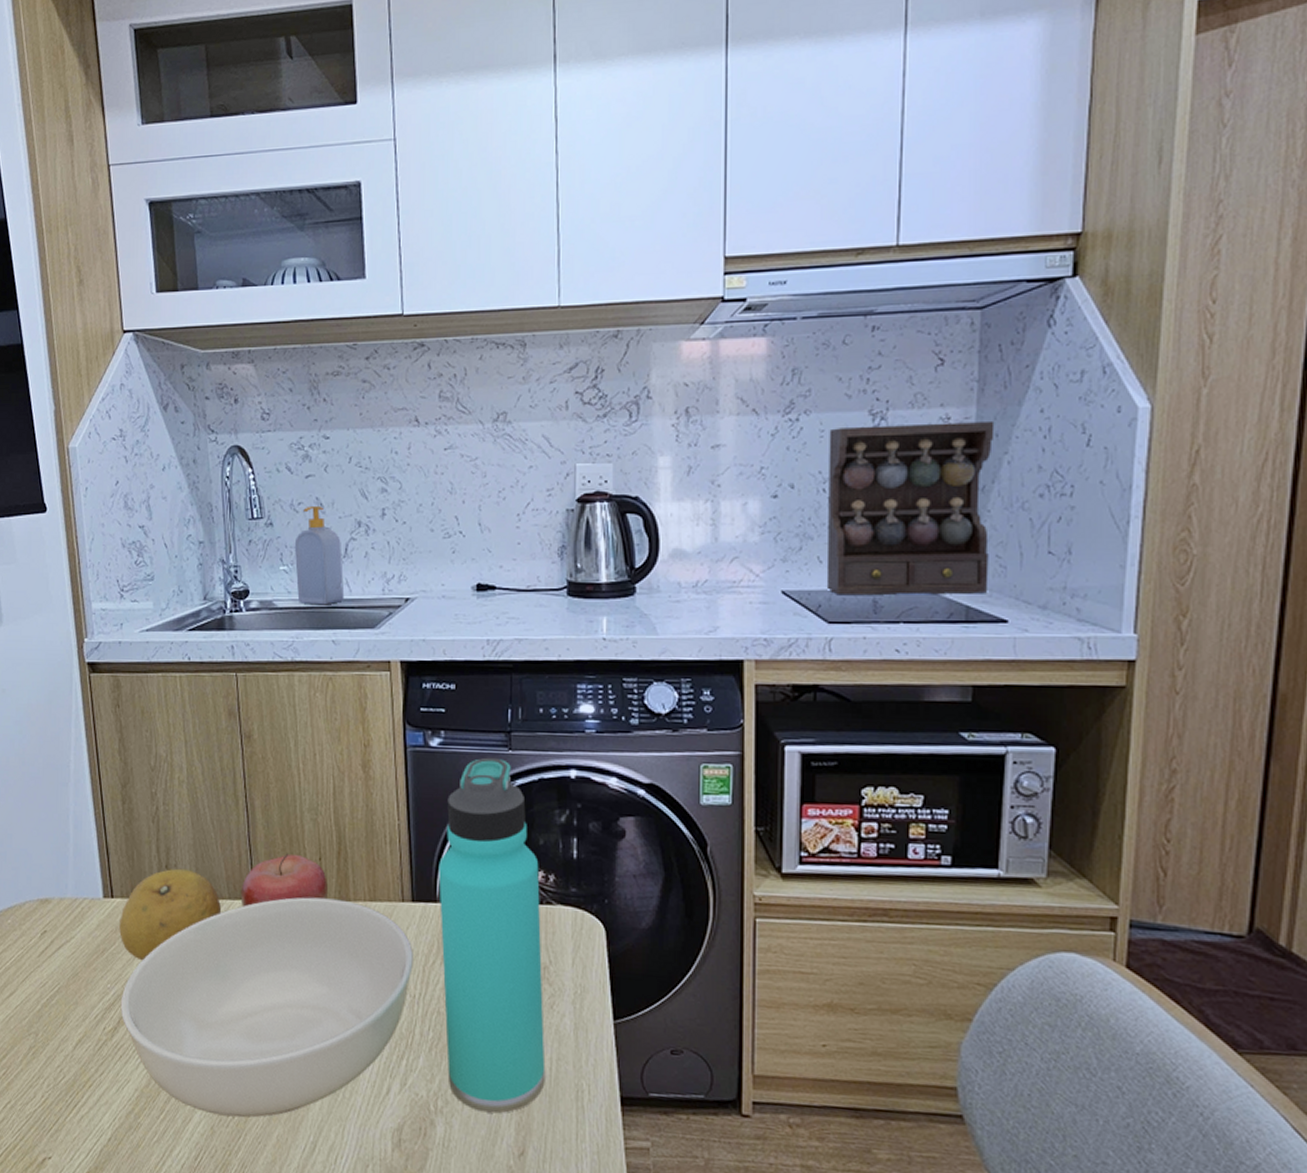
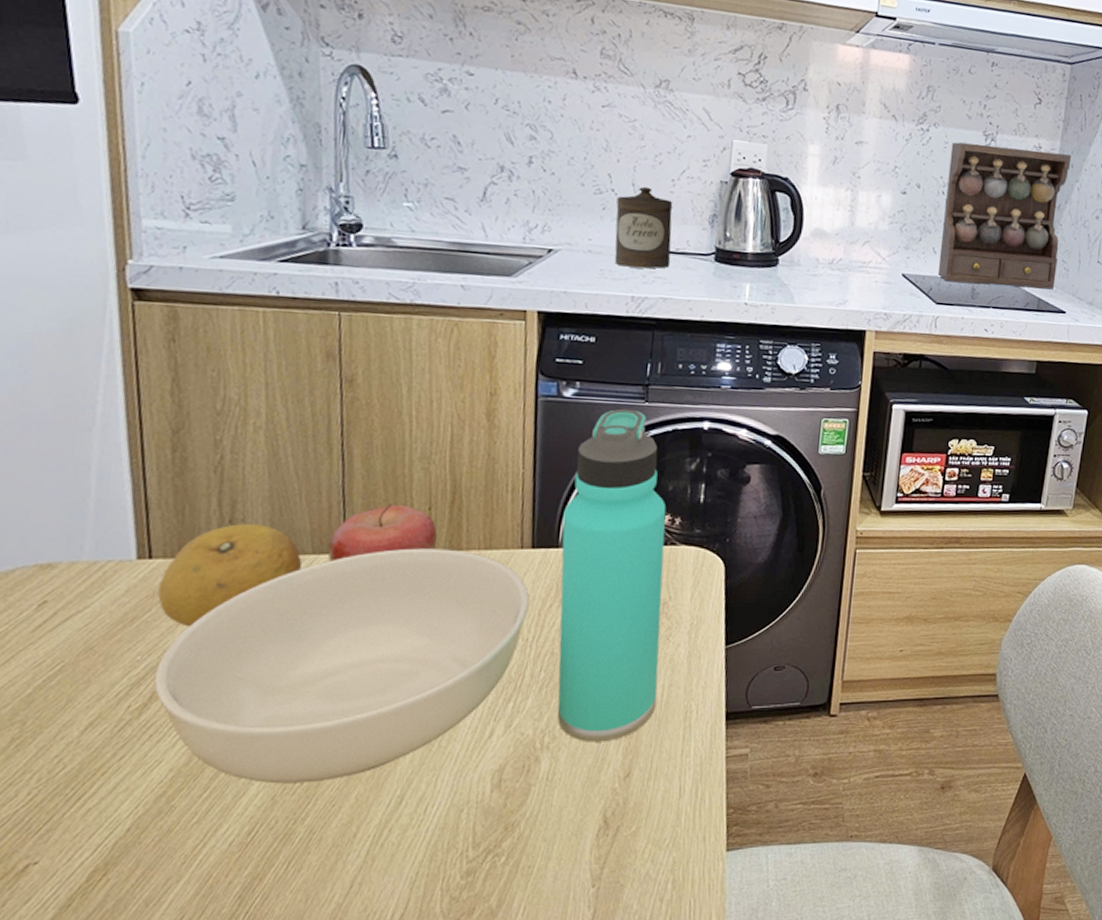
soap bottle: present [294,505,345,605] -> none [422,142,480,249]
canister: none [465,525,523,610] -> present [614,186,673,269]

